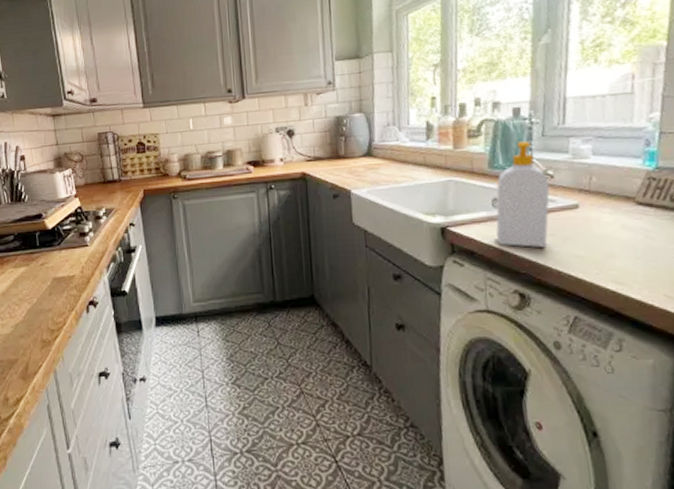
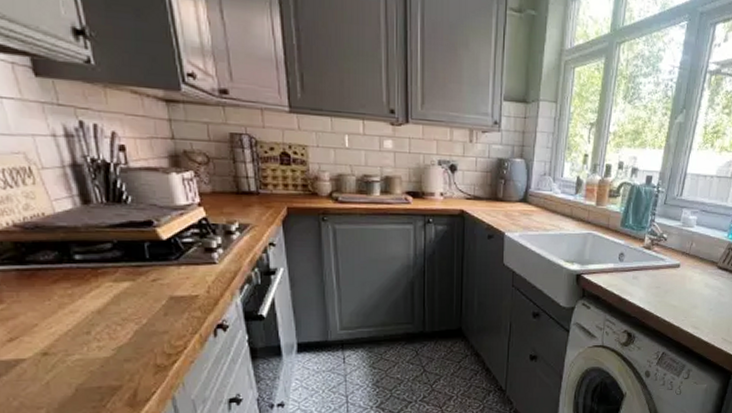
soap bottle: present [496,141,550,247] -> none [618,206,663,297]

